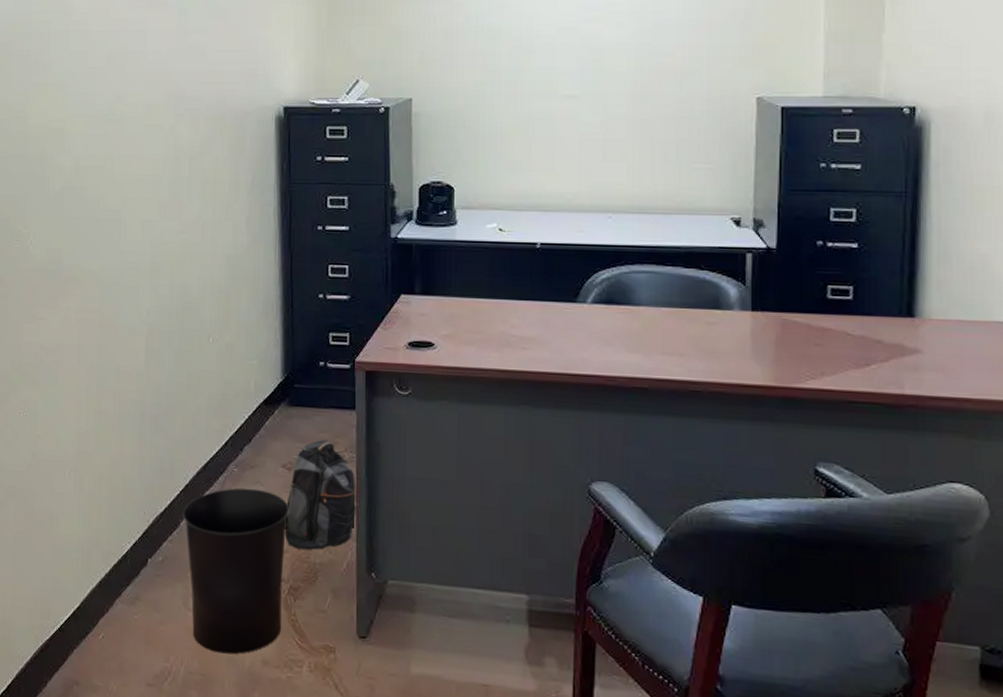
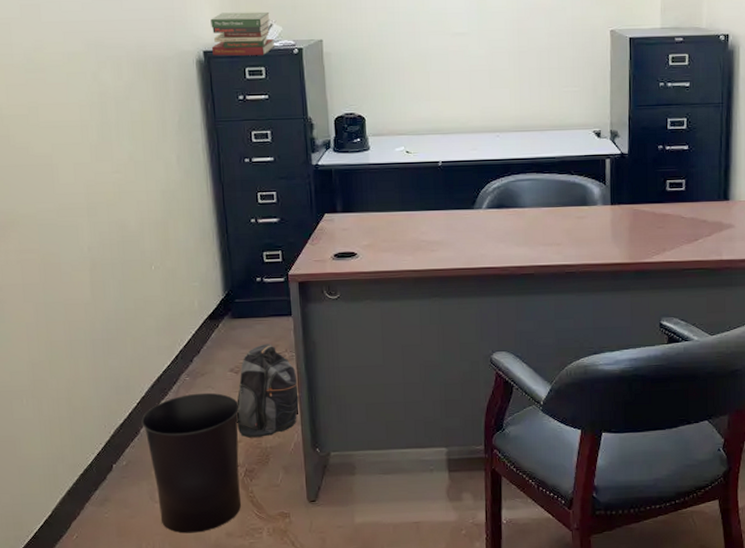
books: none [293,66,359,114] -> present [210,11,274,56]

